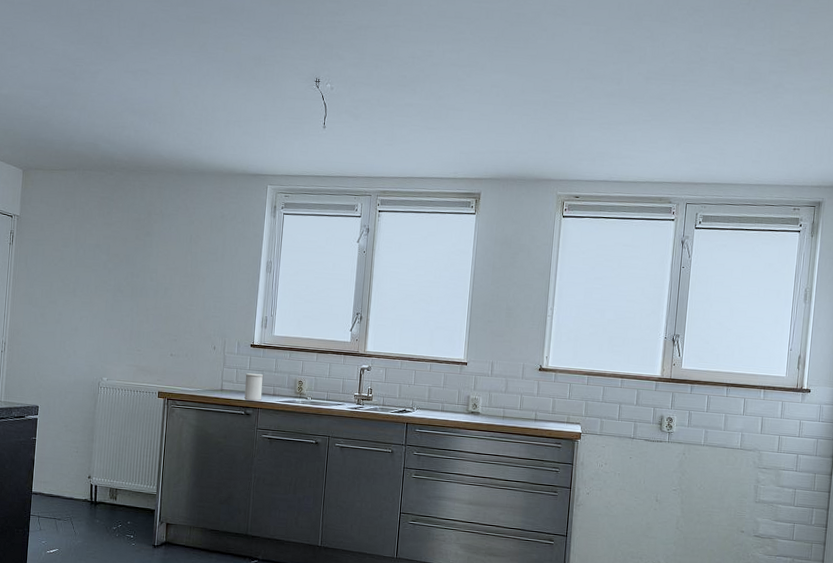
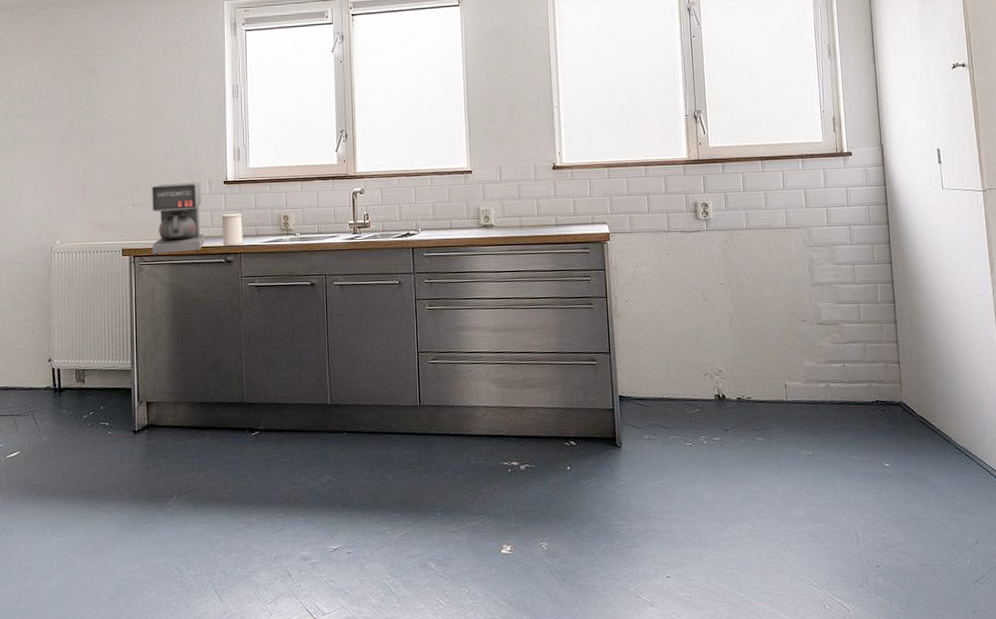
coffee maker: none [183,340,231,403] -> present [151,182,205,256]

